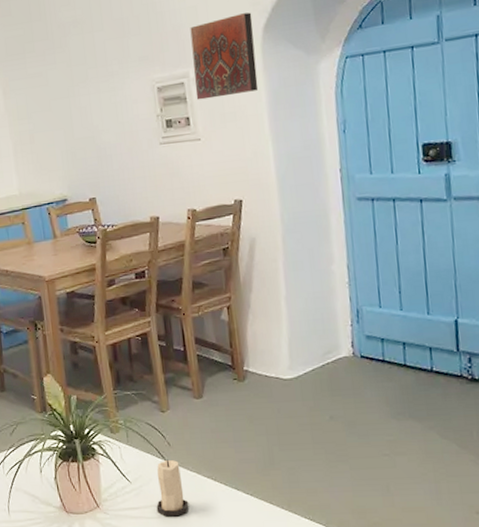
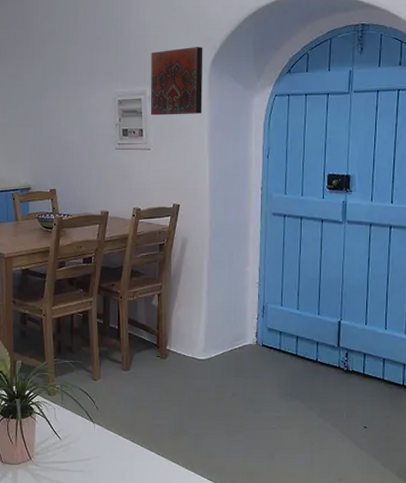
candle: present [156,459,189,517] -> none [81,421,109,471]

